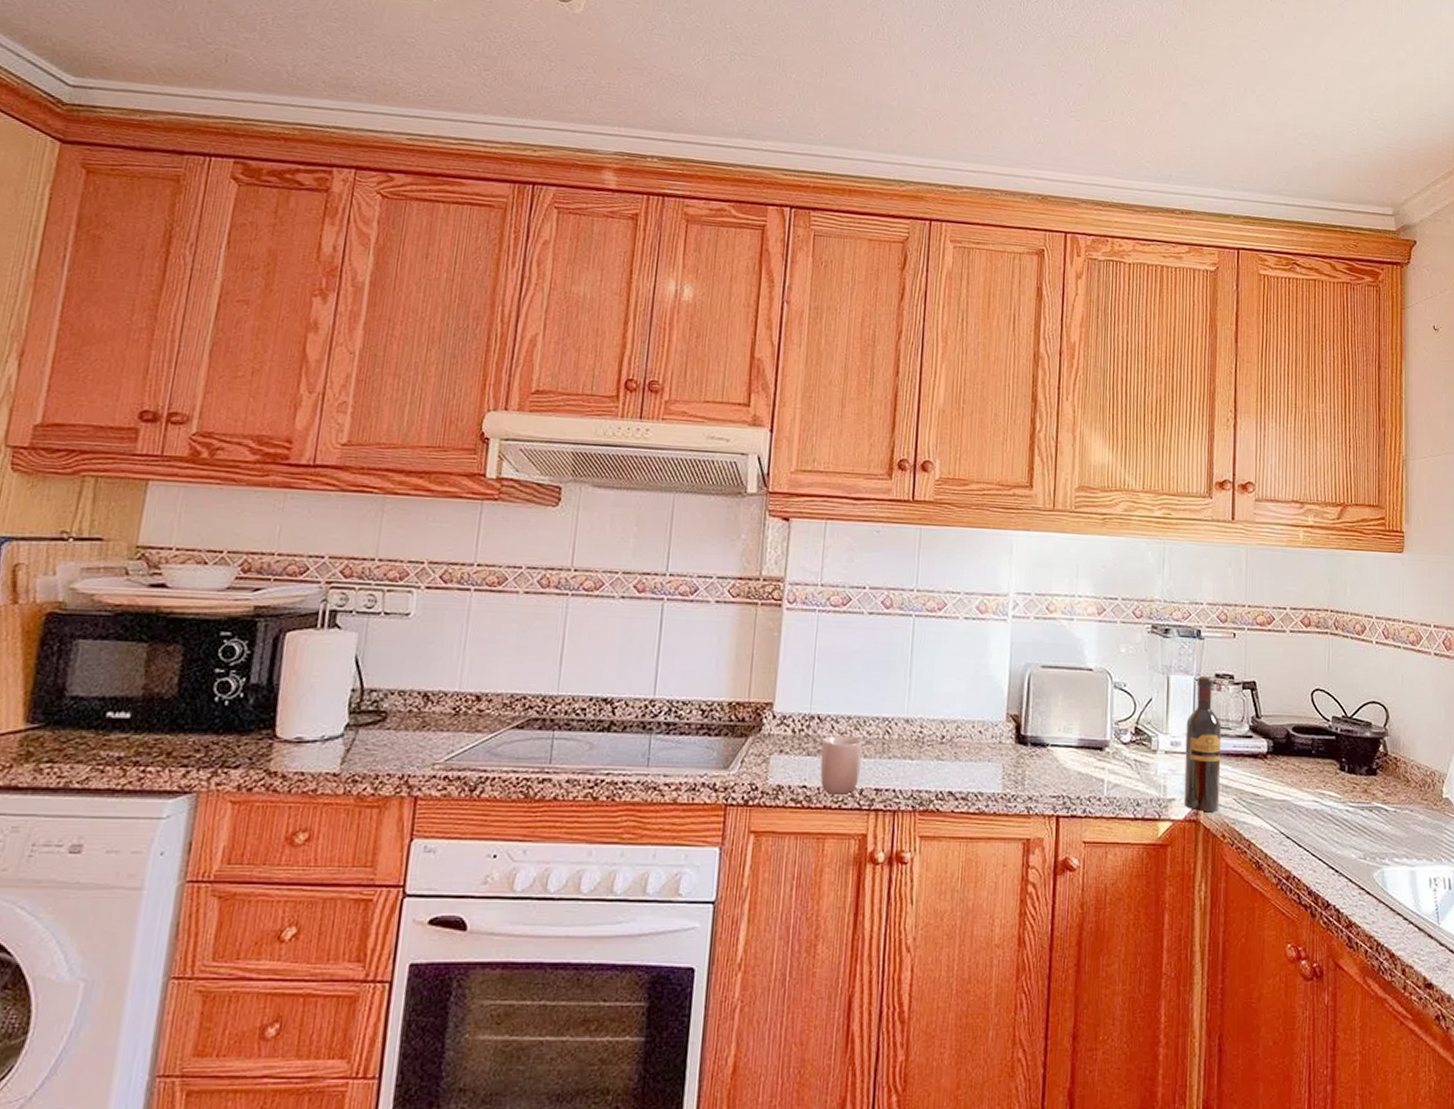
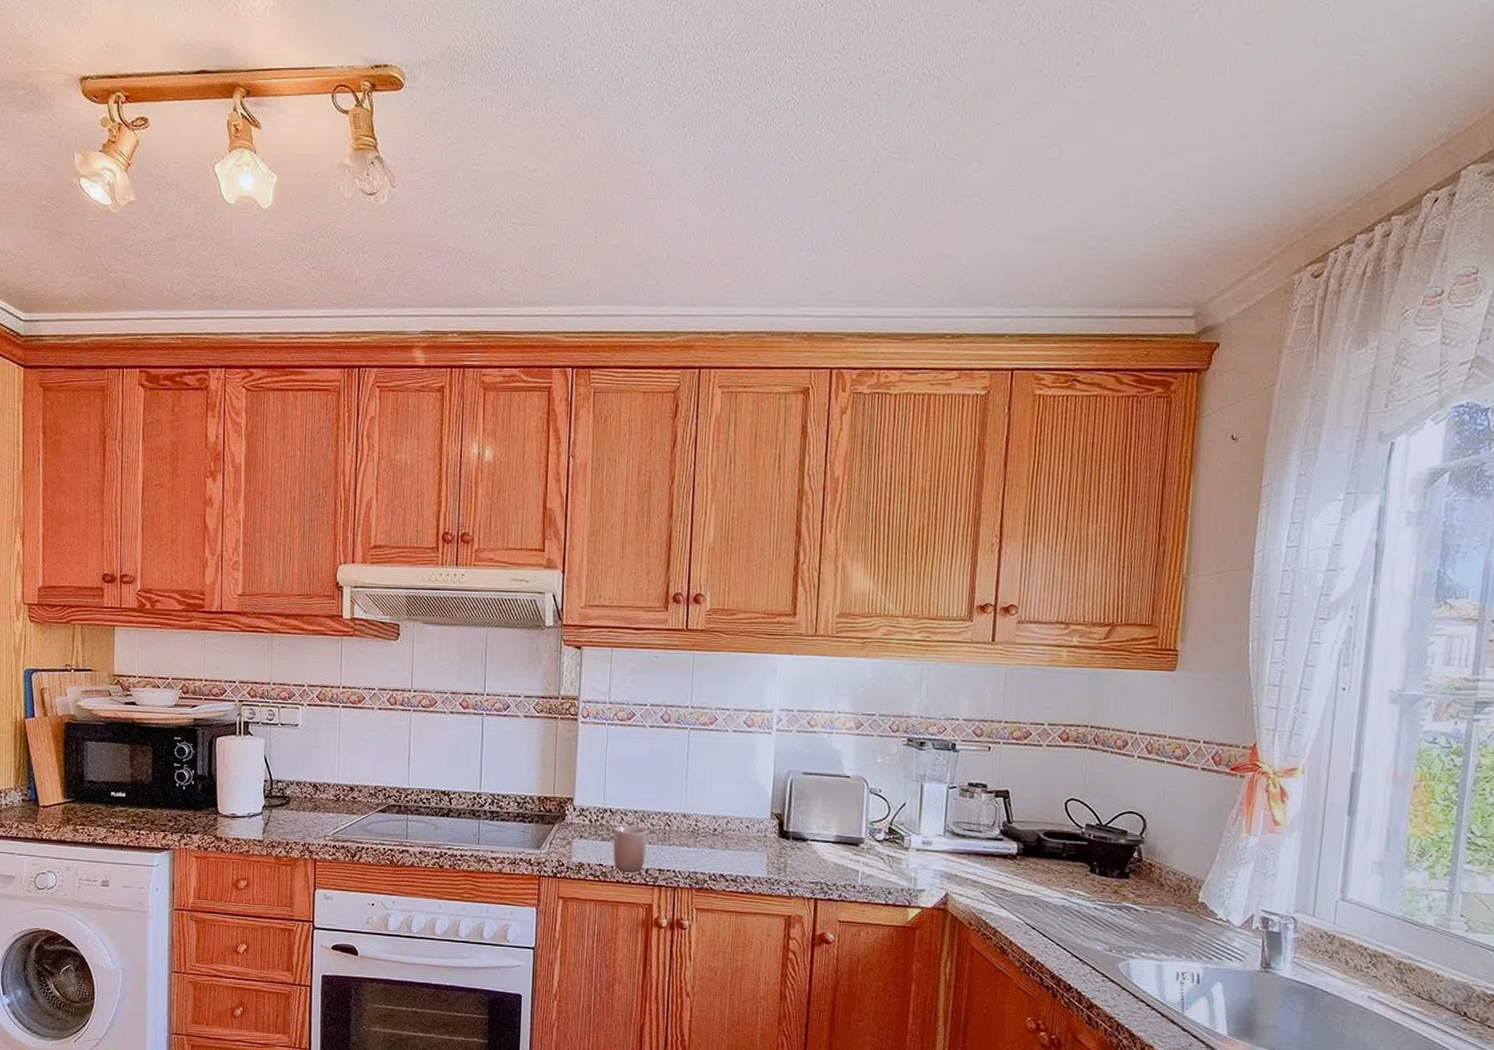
wine bottle: present [1183,675,1222,813] -> none [933,784,973,903]

